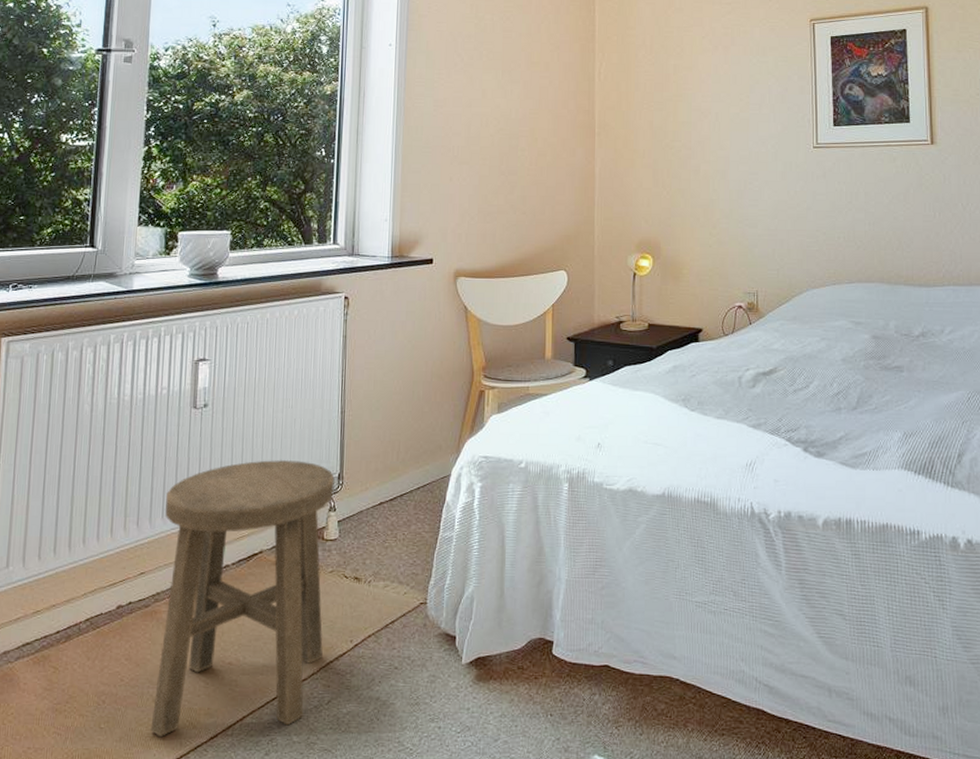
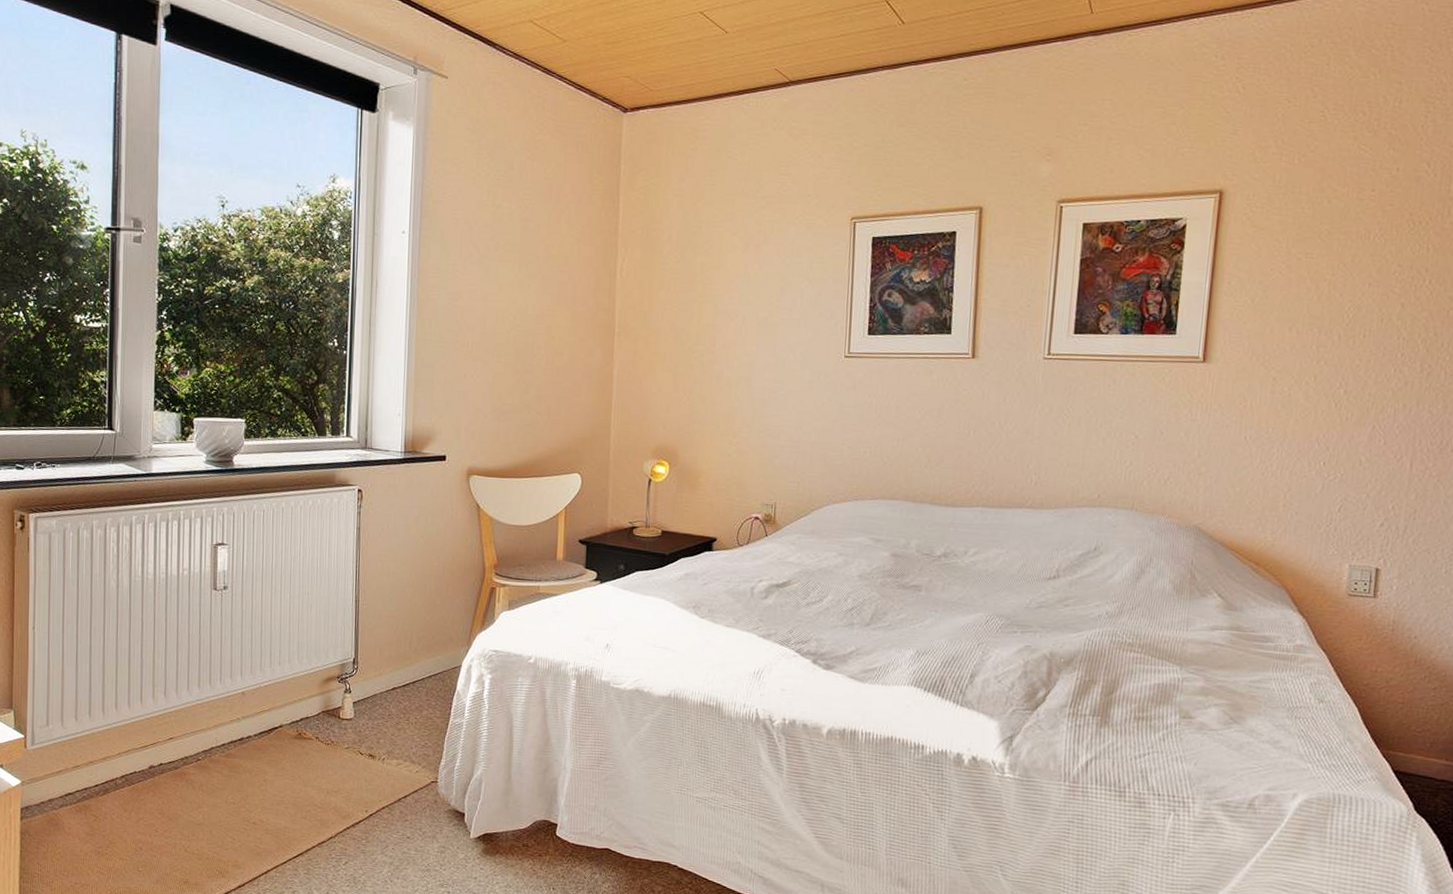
stool: present [150,460,335,738] -> none [184,642,350,883]

